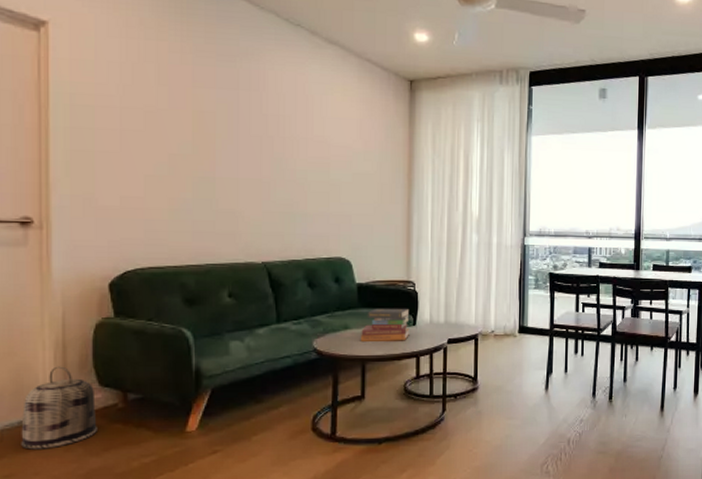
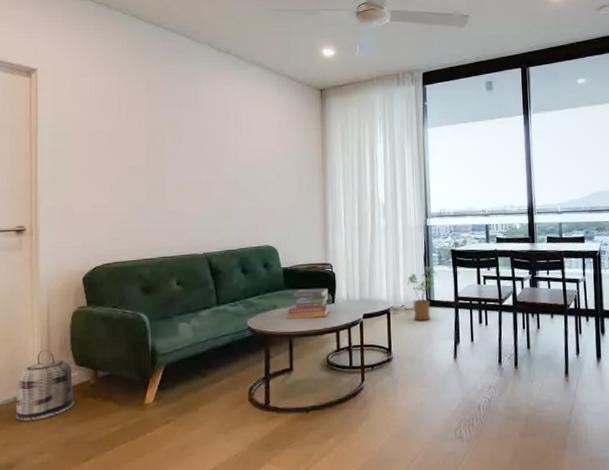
house plant: none [499,290,532,349] -> present [407,266,437,322]

